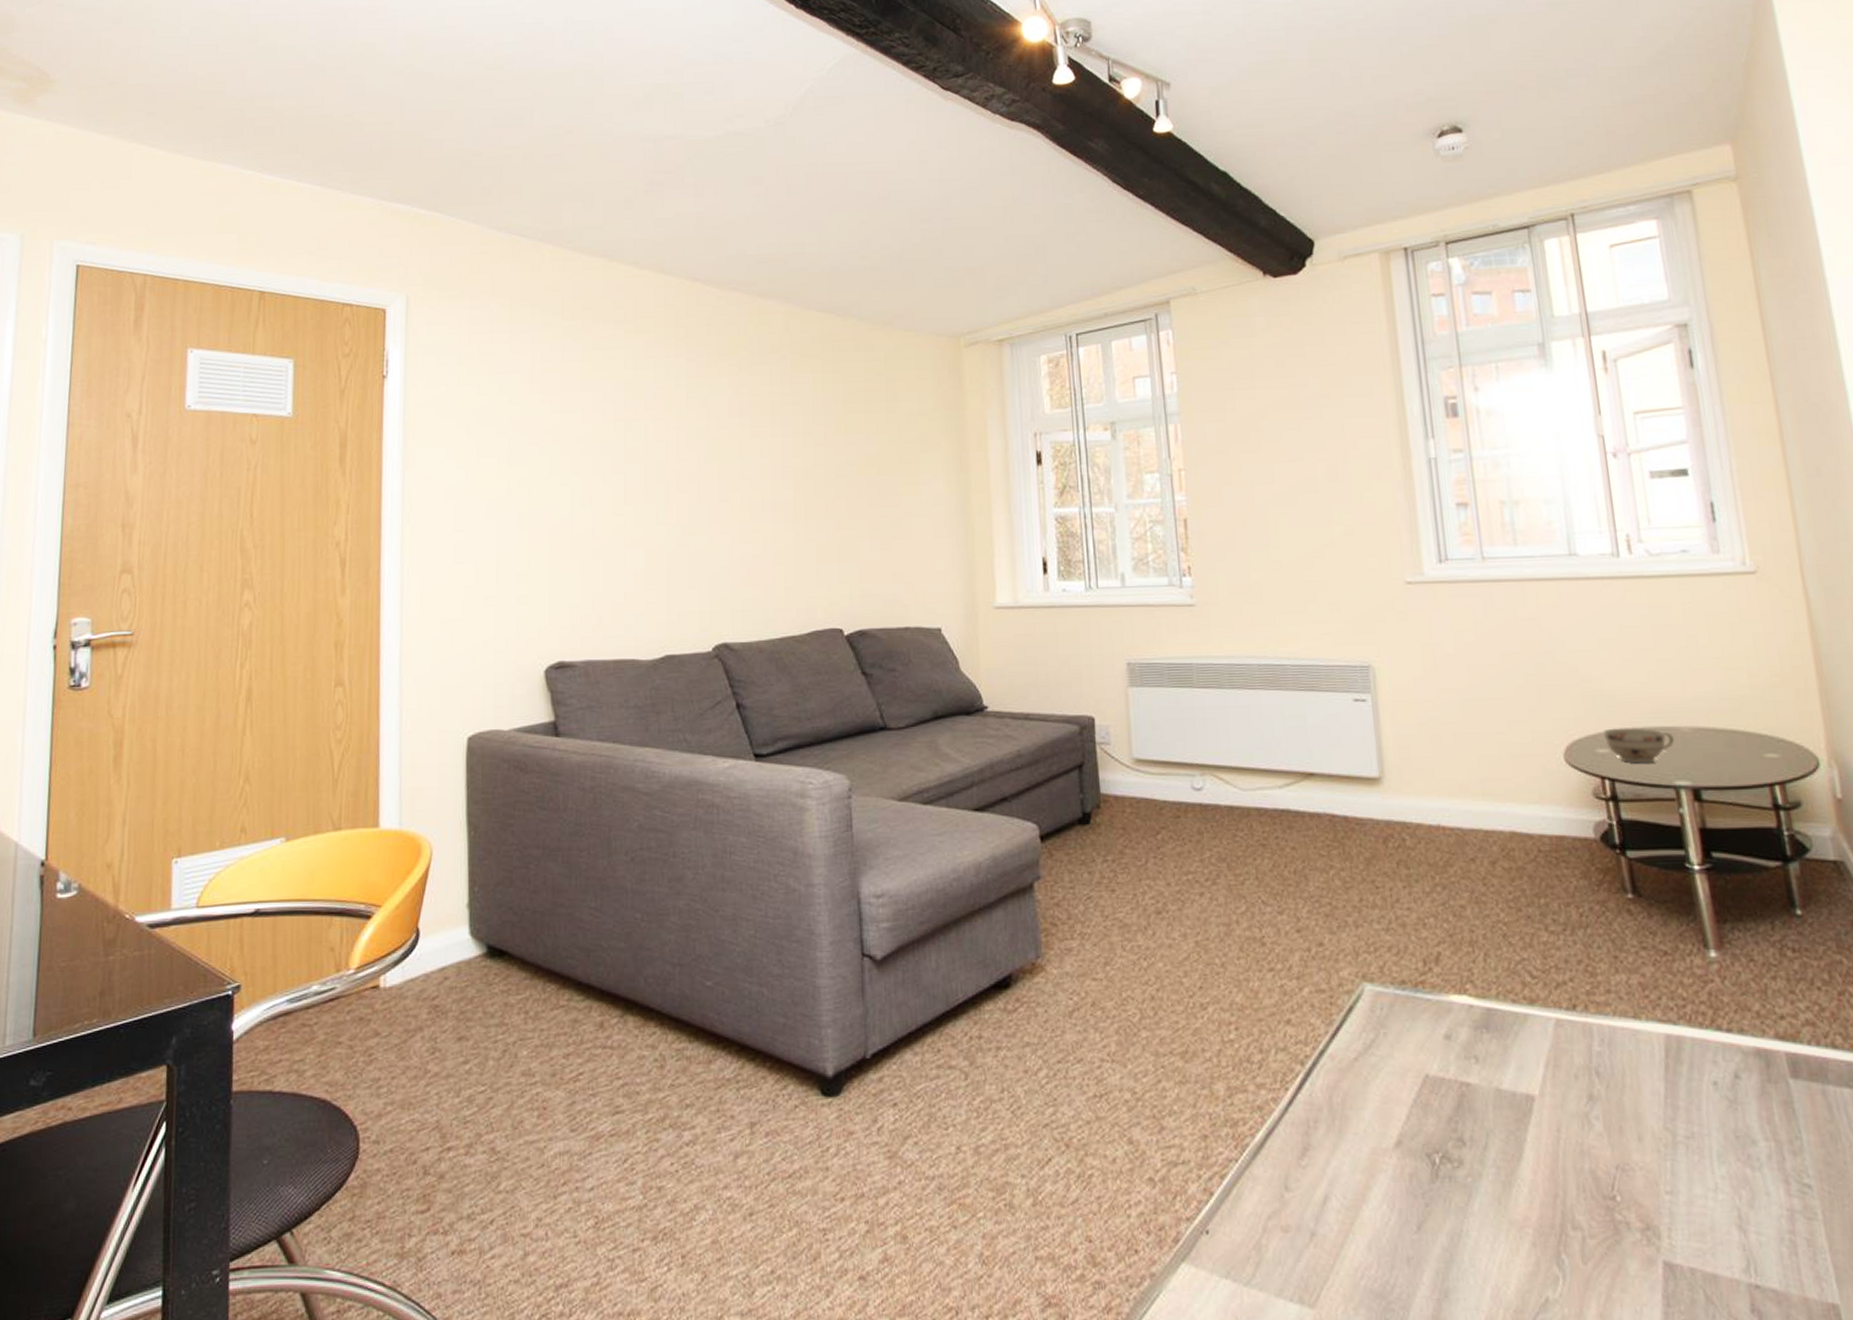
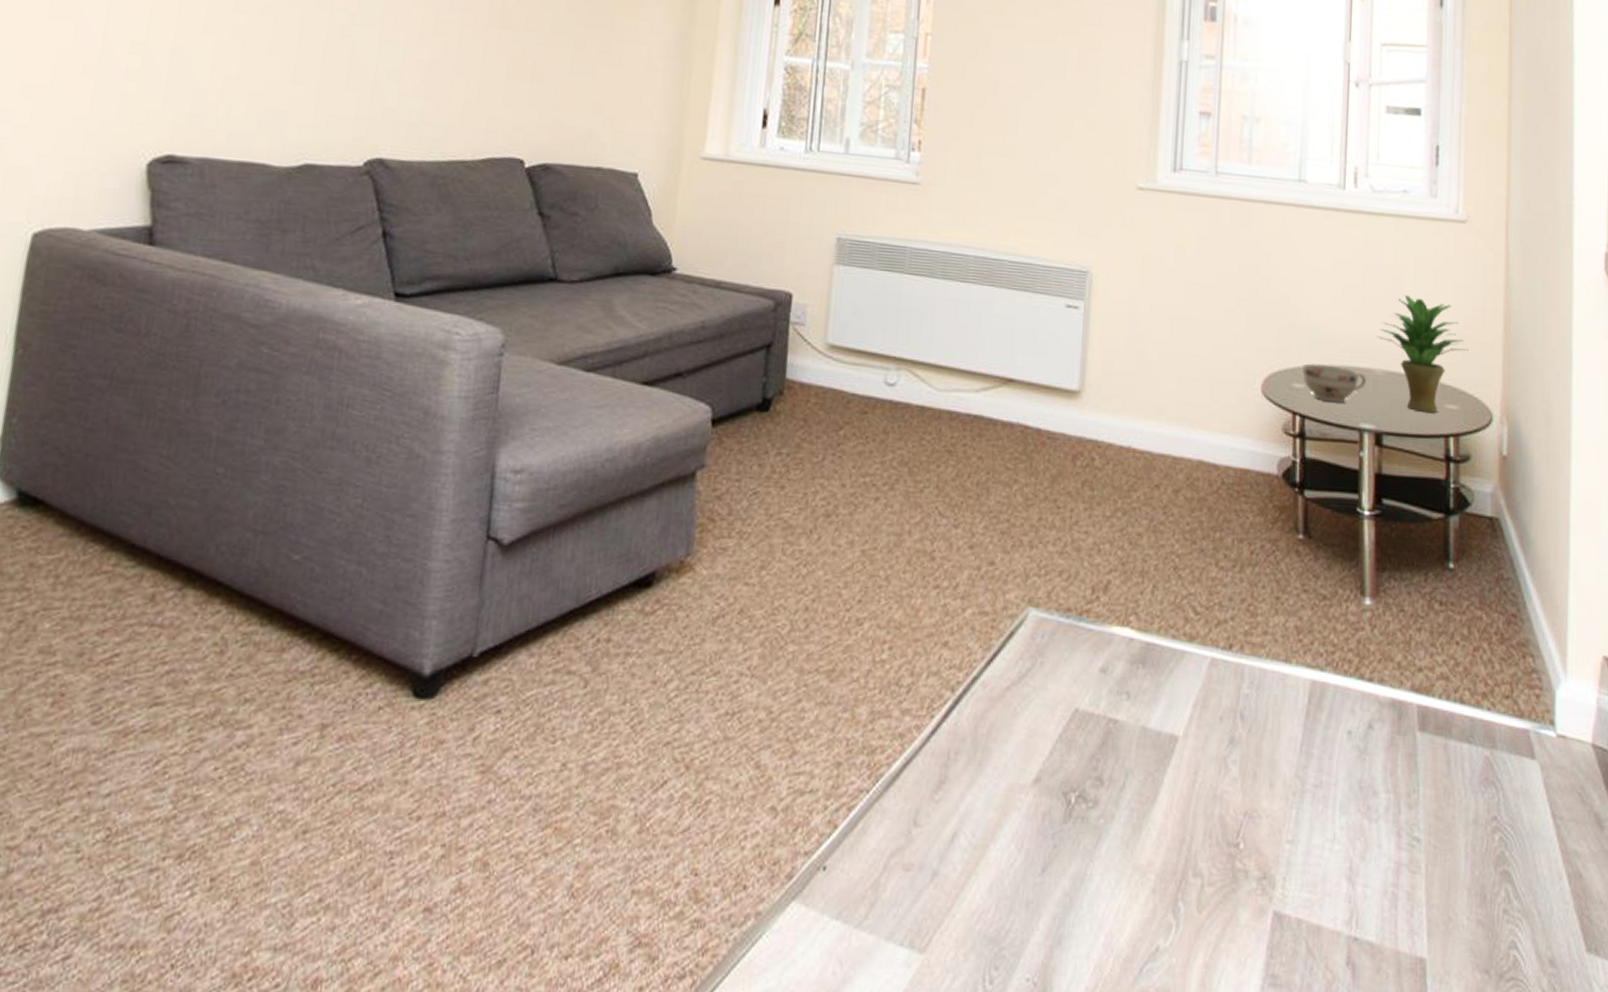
potted plant: none [1677,651,1780,763] -> present [1376,295,1468,413]

